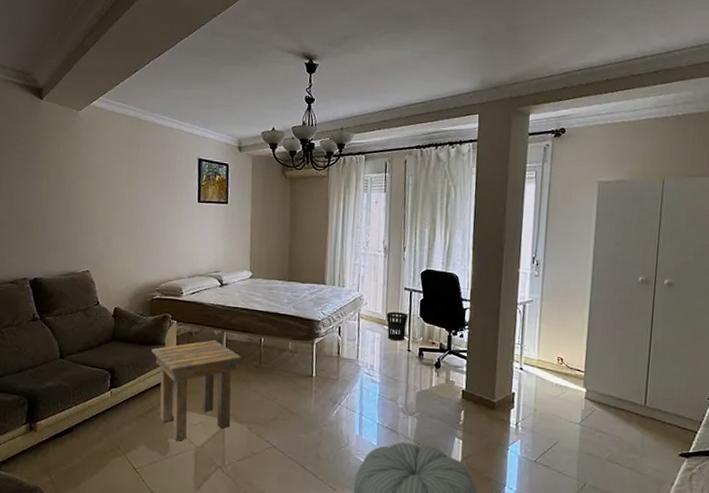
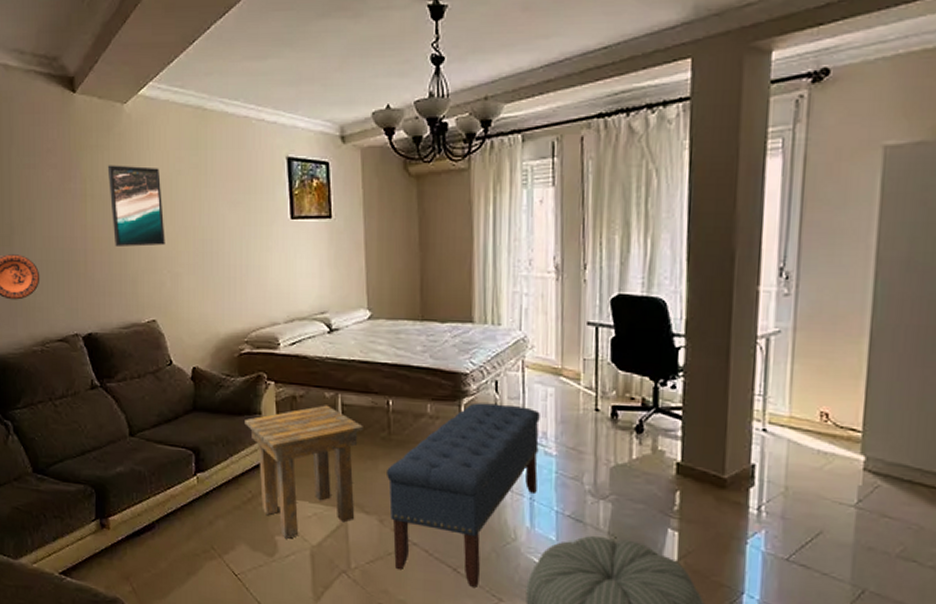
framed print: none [61,154,102,216] -> present [107,165,165,247]
bench: none [256,342,369,480] -> present [387,402,540,587]
wastebasket: present [386,311,408,341] -> none [562,356,594,397]

